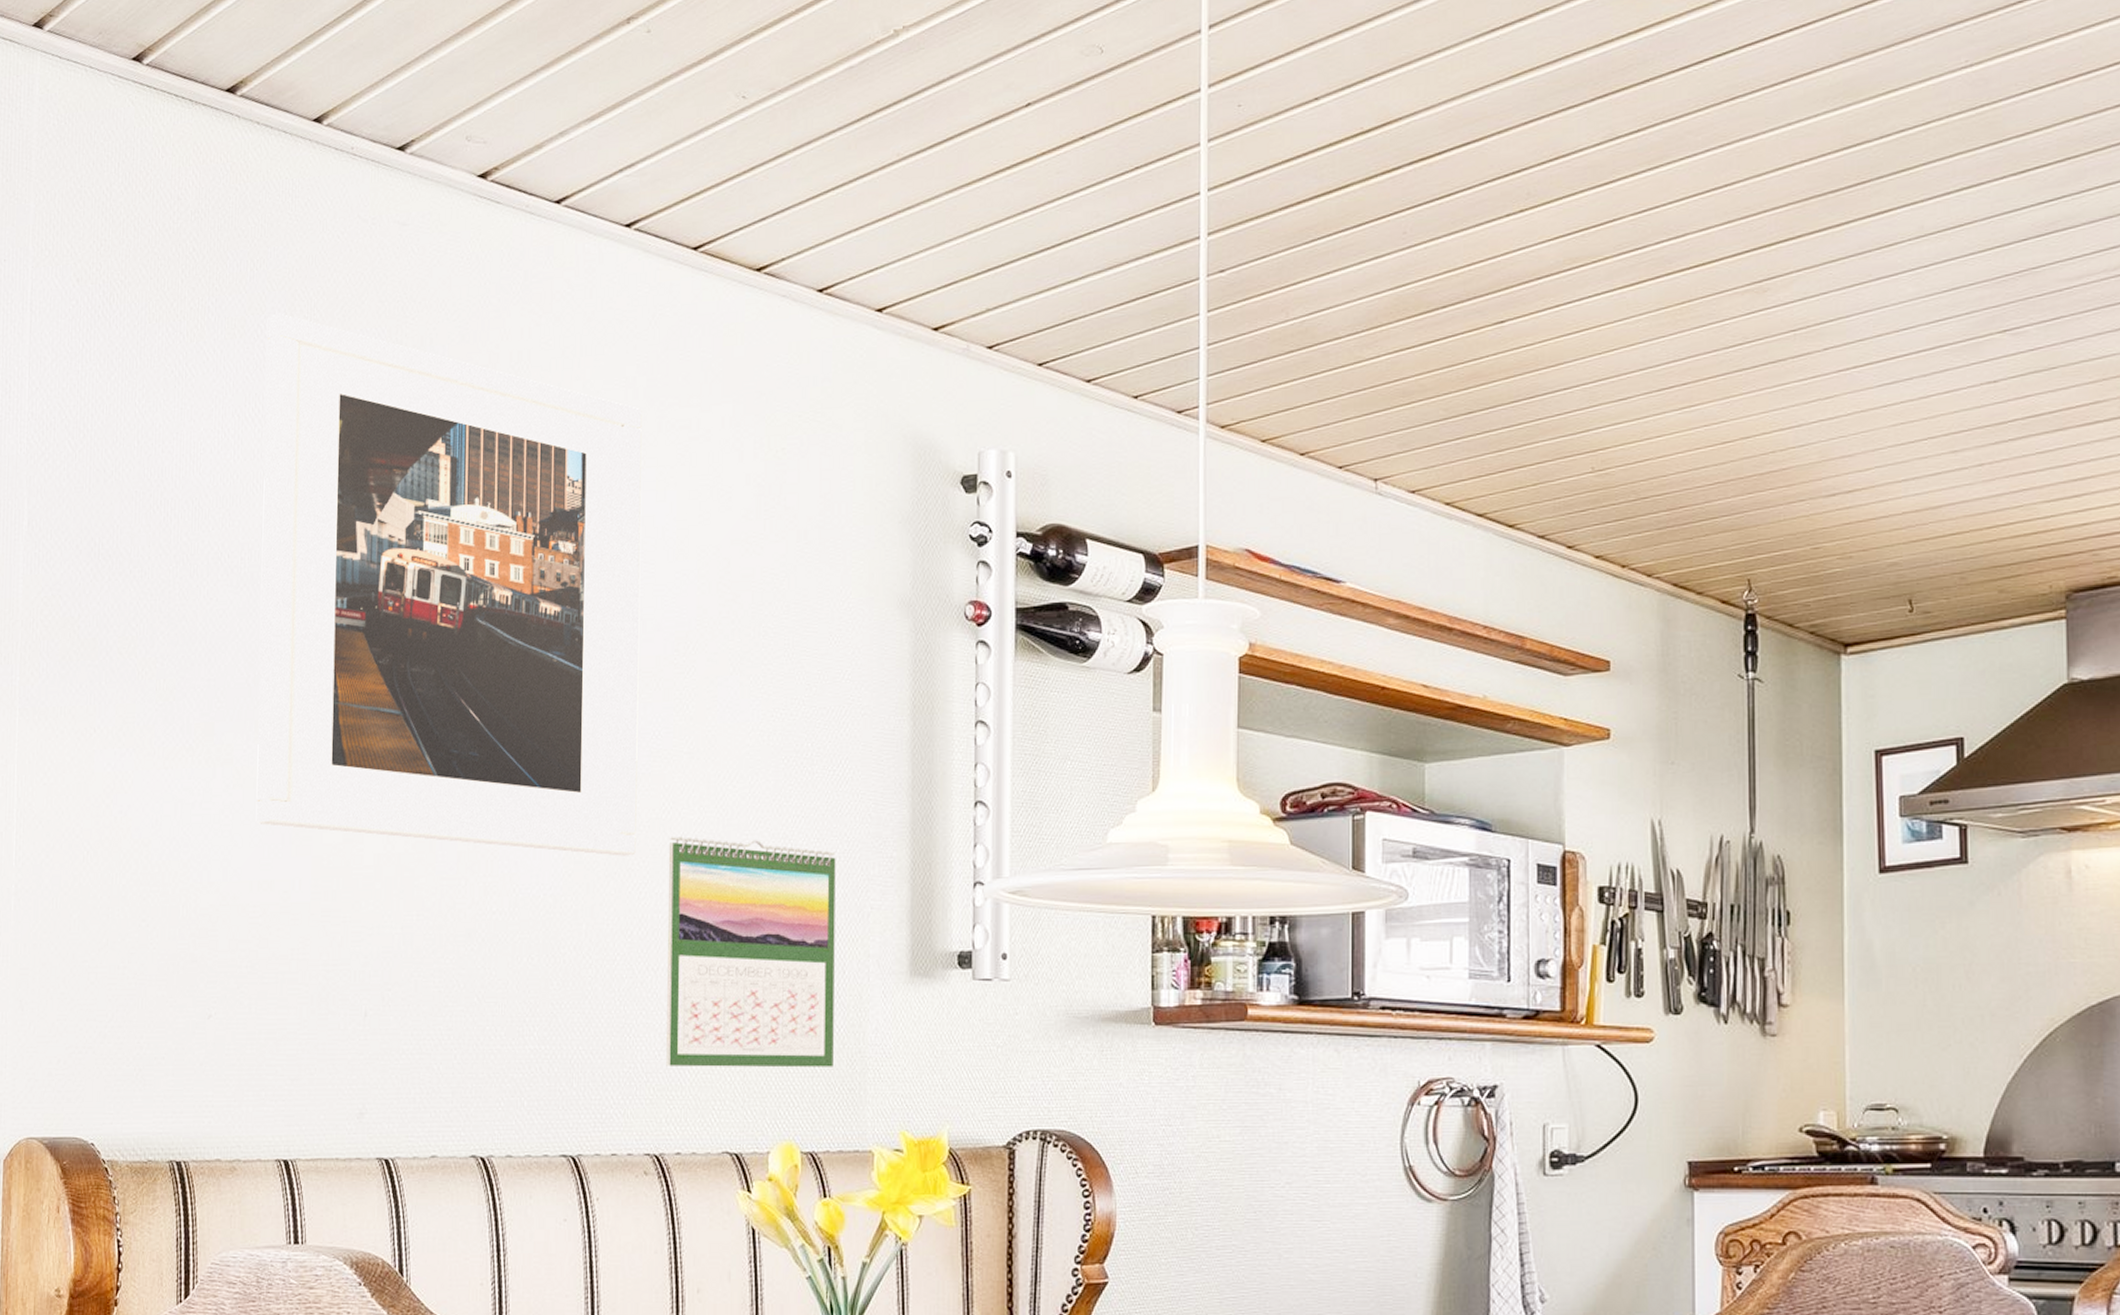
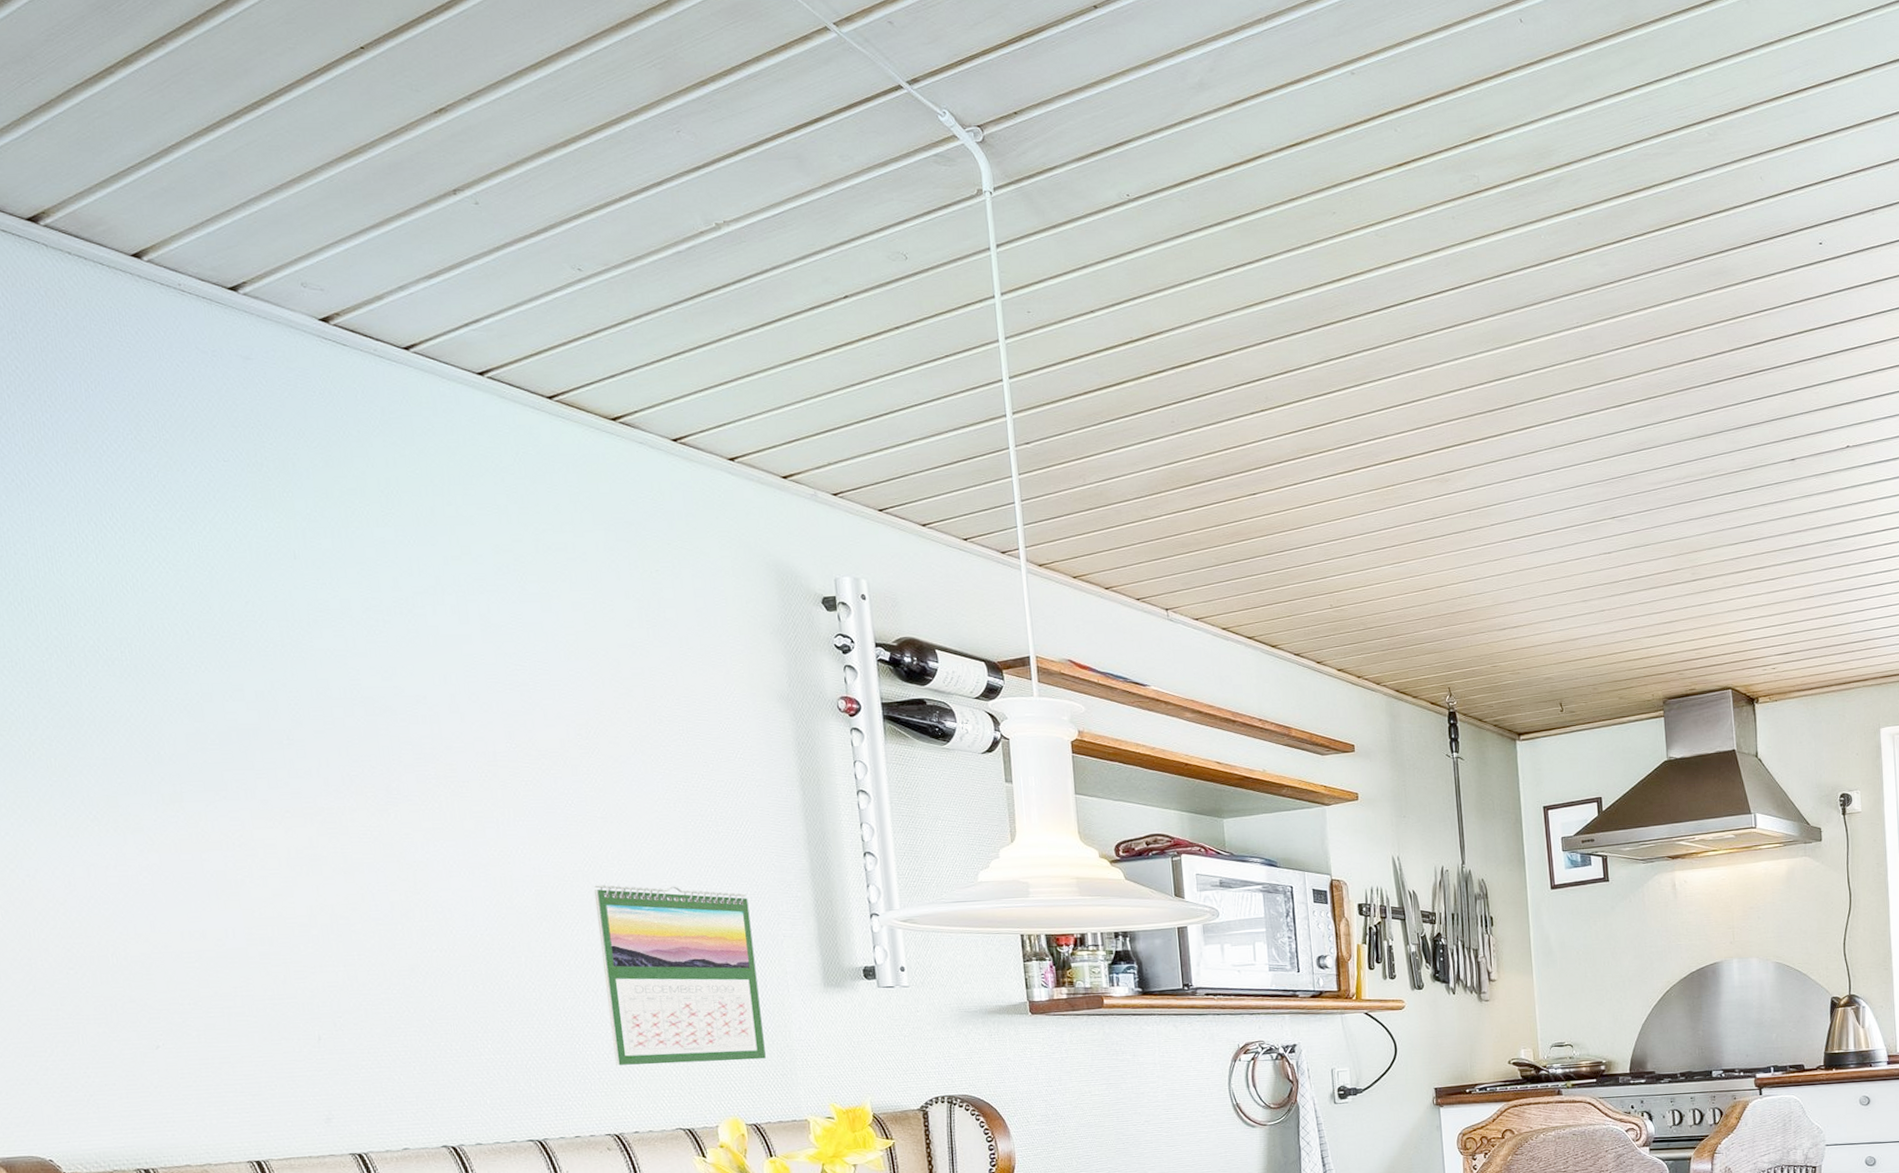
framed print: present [256,313,642,856] -> none [111,432,564,902]

